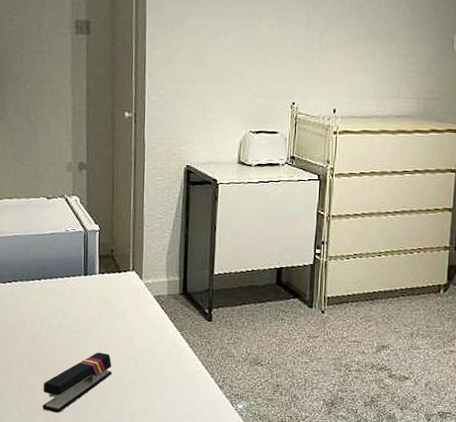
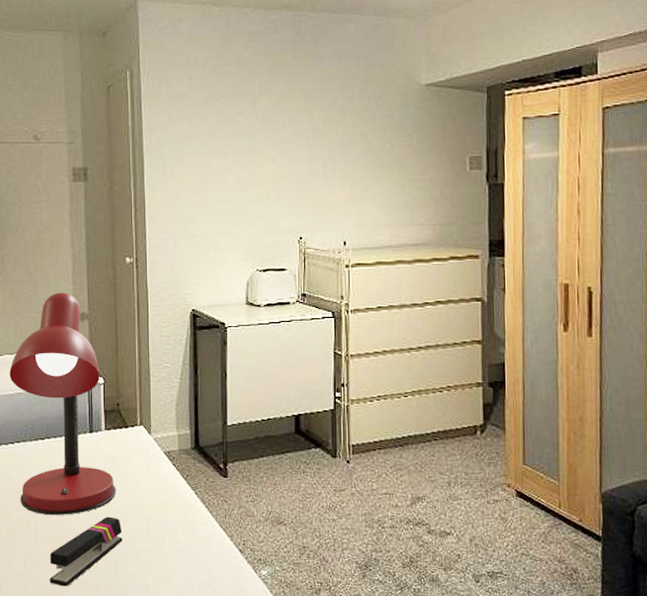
desk lamp: none [8,142,108,350] -> present [9,292,116,515]

